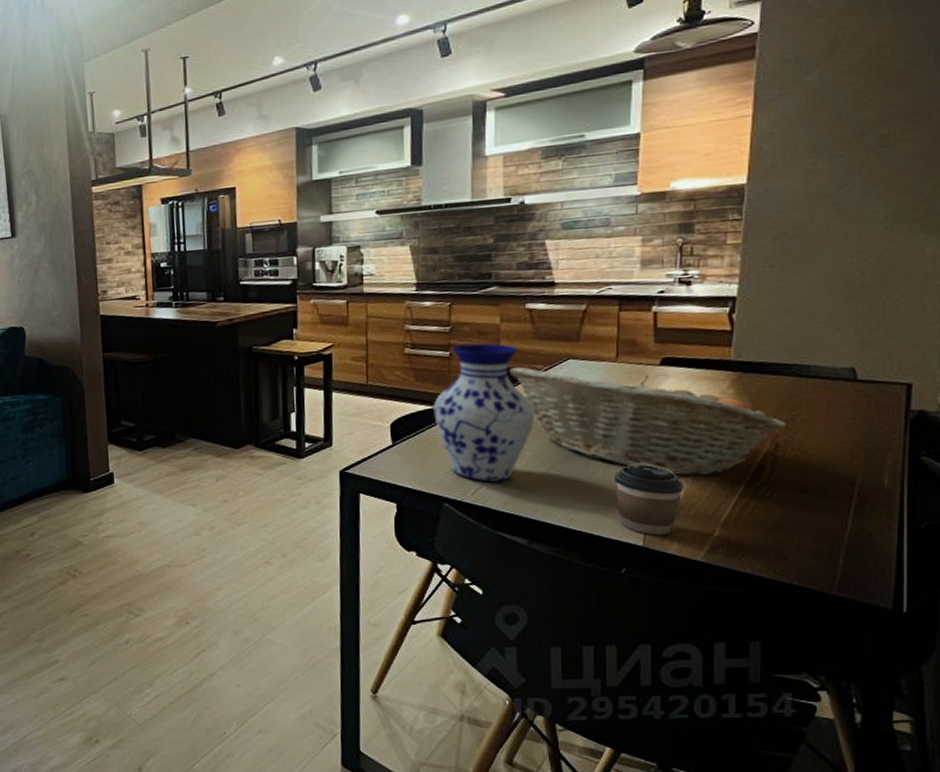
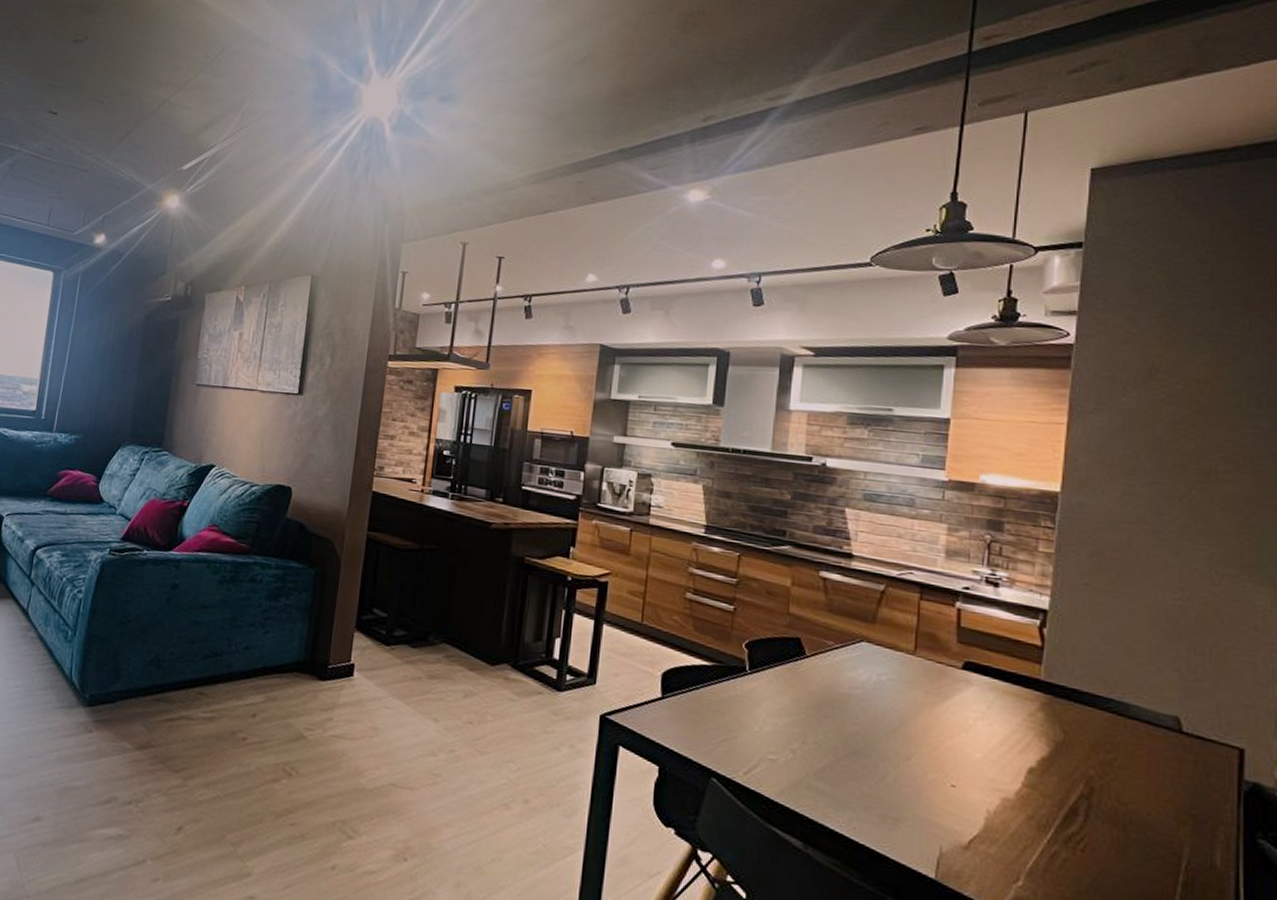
vase: present [433,343,536,483] -> none [710,600,822,767]
fruit basket: present [509,366,786,476] -> none [796,638,1102,811]
coffee cup: present [615,463,685,535] -> none [906,776,986,872]

